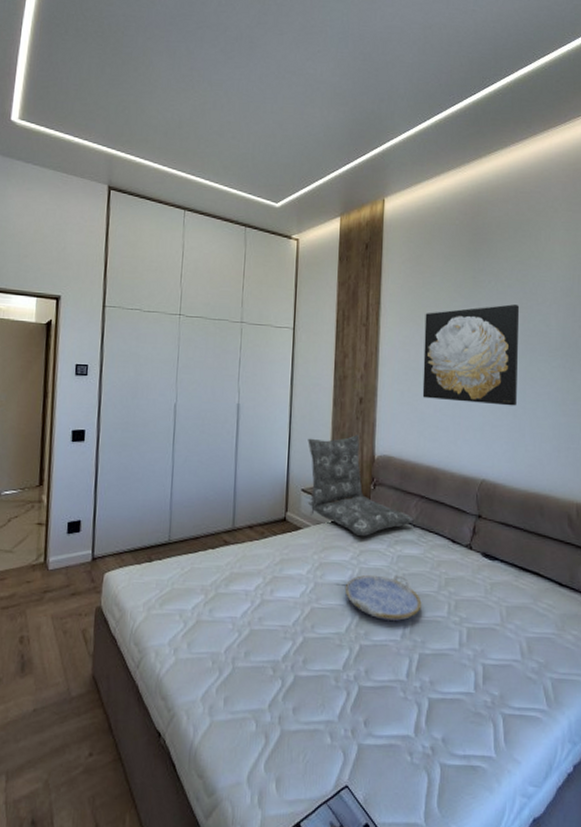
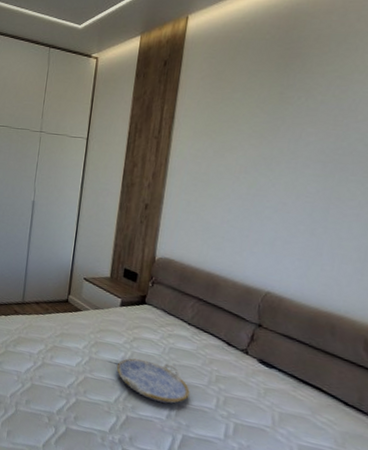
pillow: present [307,435,415,537] -> none [88,235,191,327]
wall art: present [422,304,520,406] -> none [210,121,333,225]

